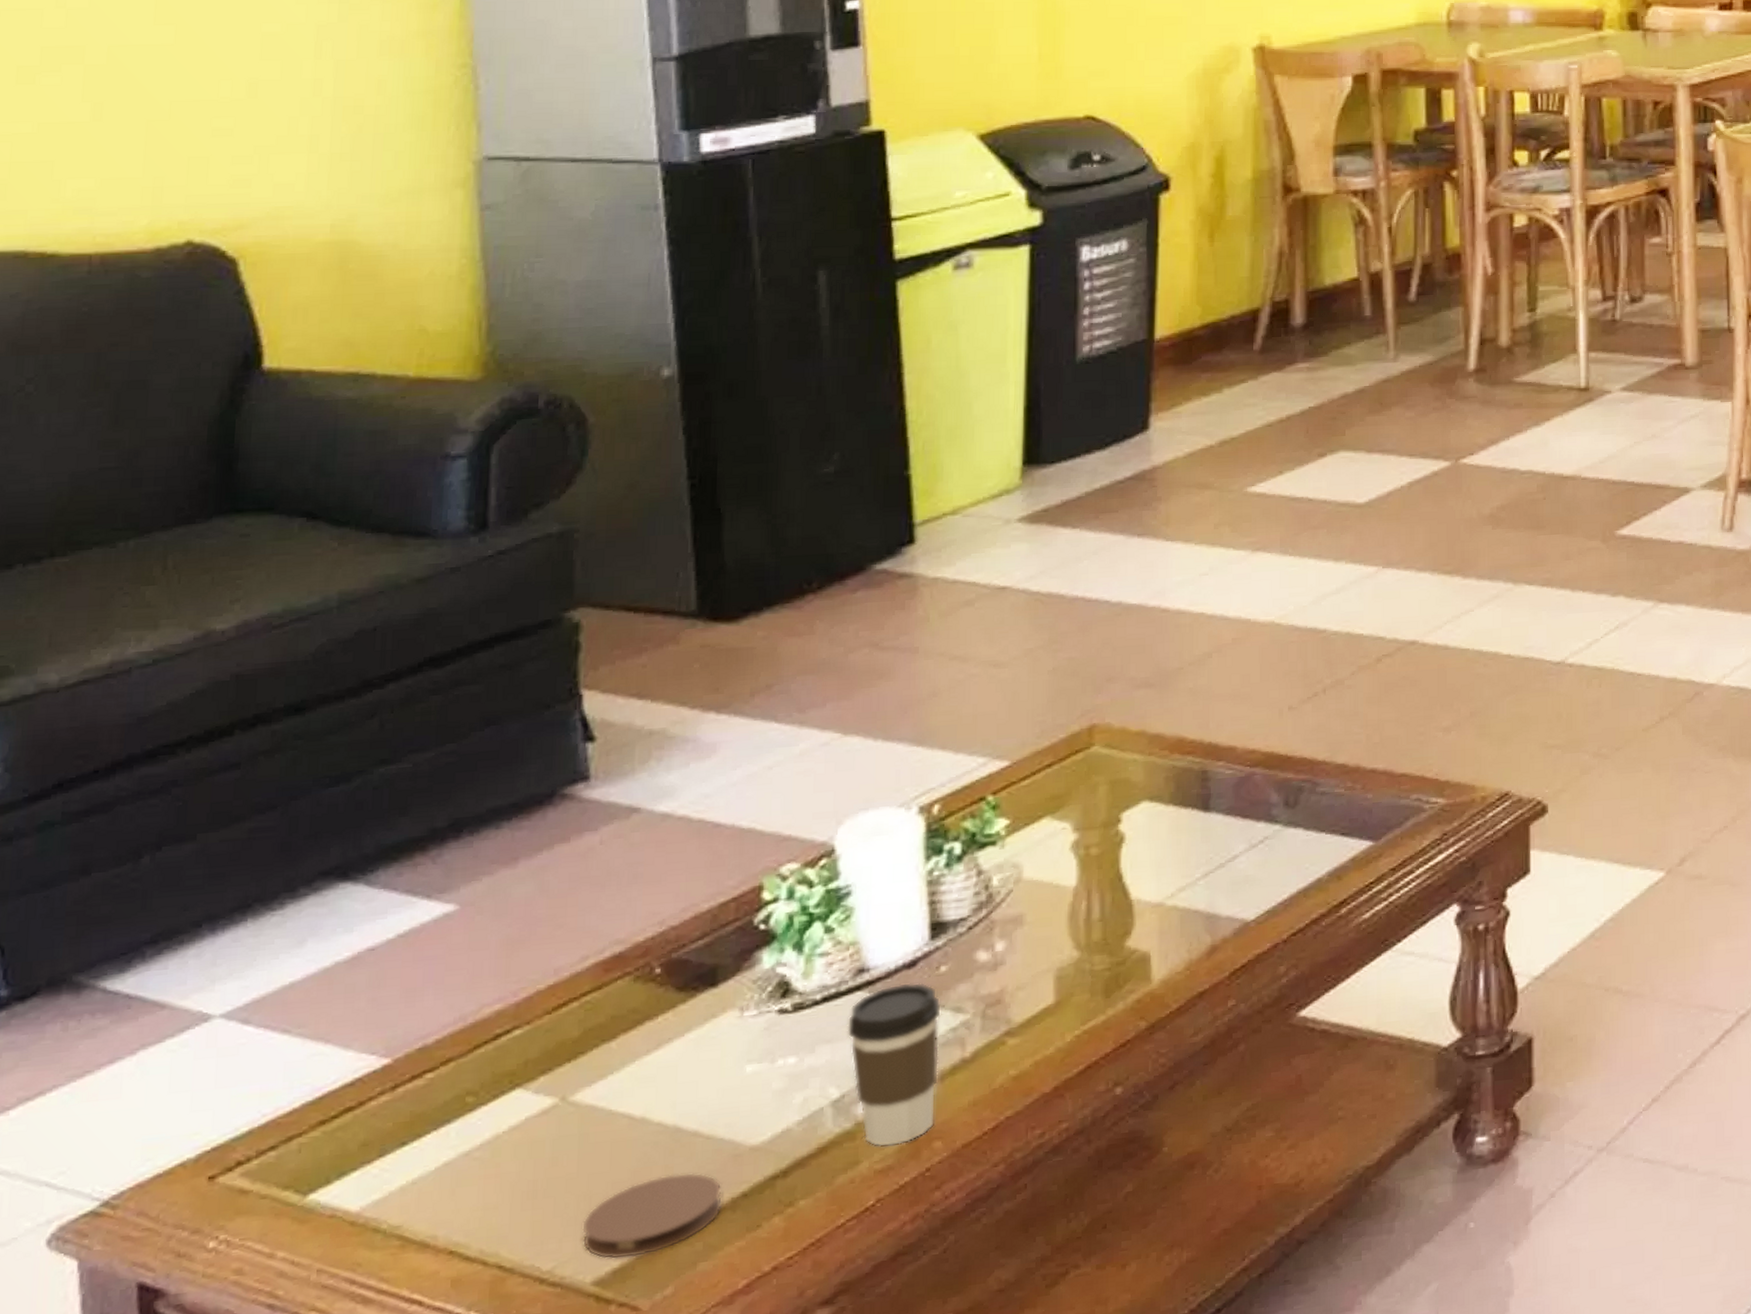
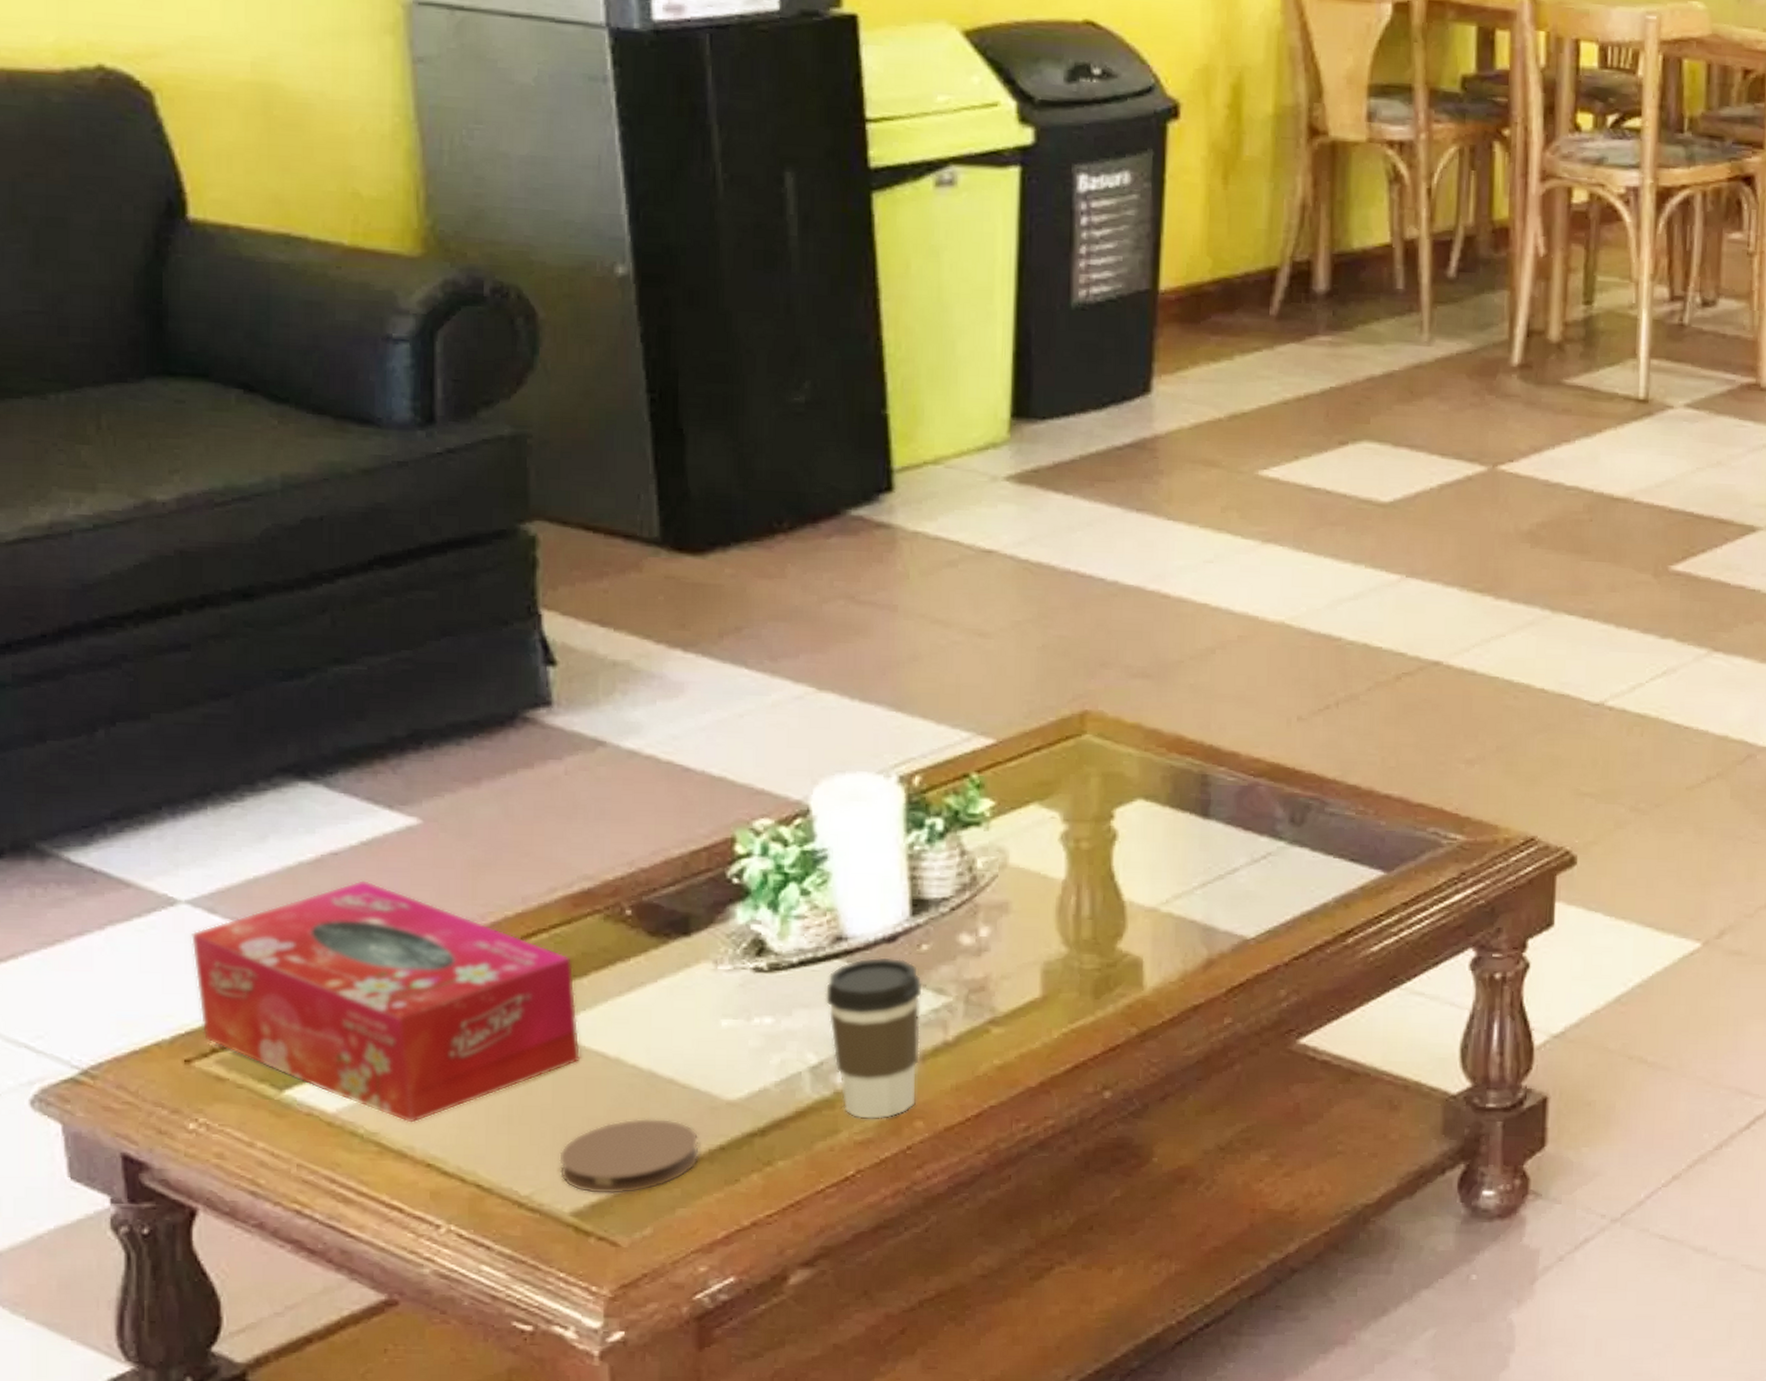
tissue box: none [222,971,608,1212] -> present [190,879,581,1123]

